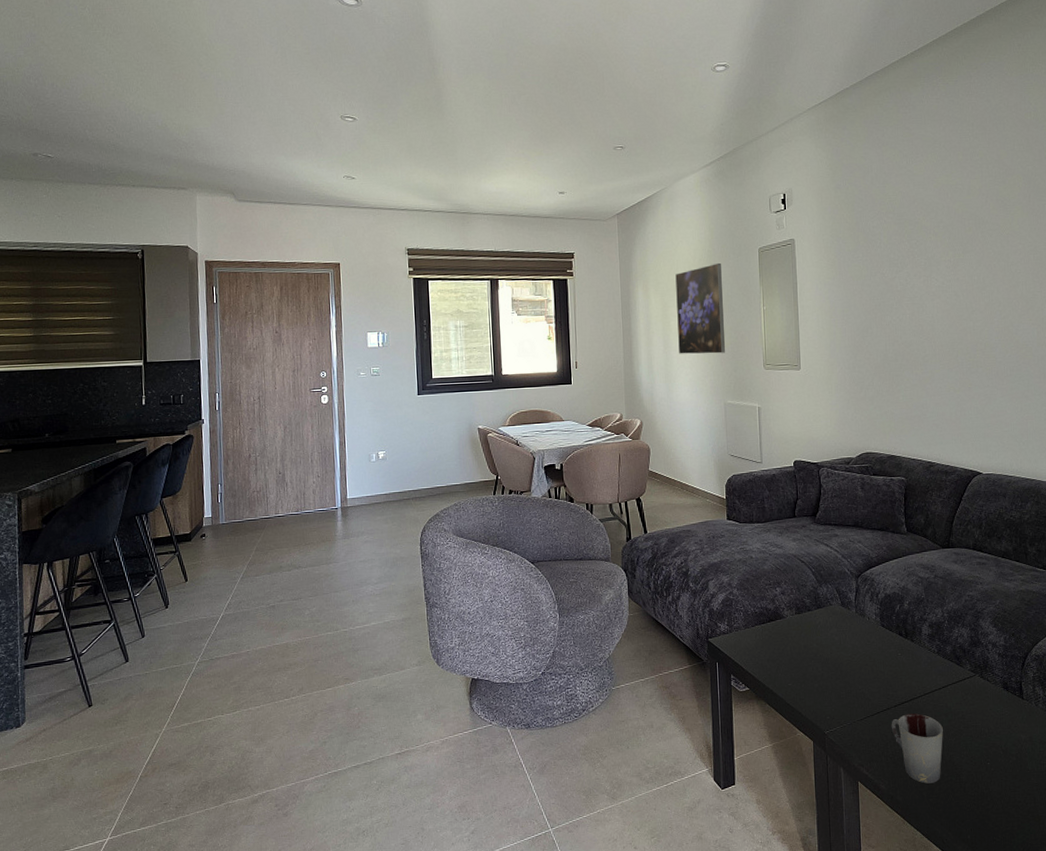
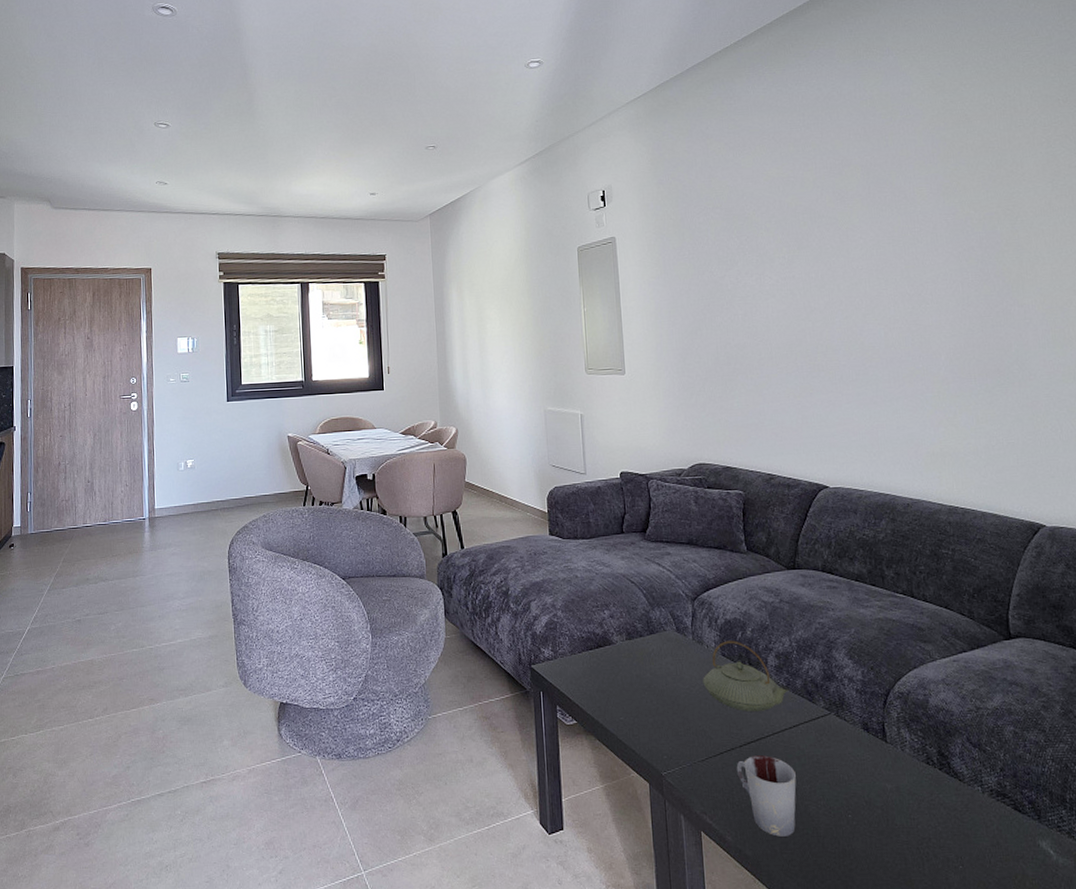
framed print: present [675,262,725,354] -> none [491,262,544,359]
teapot: none [863,613,940,675] -> present [702,640,789,712]

